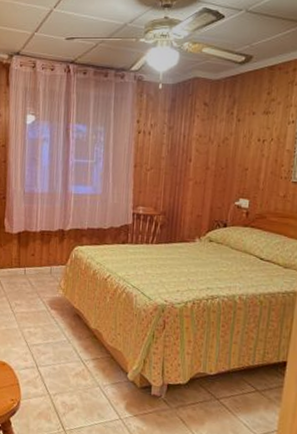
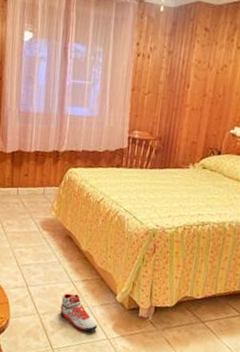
sneaker: none [71,373,109,412] -> present [60,293,97,332]

